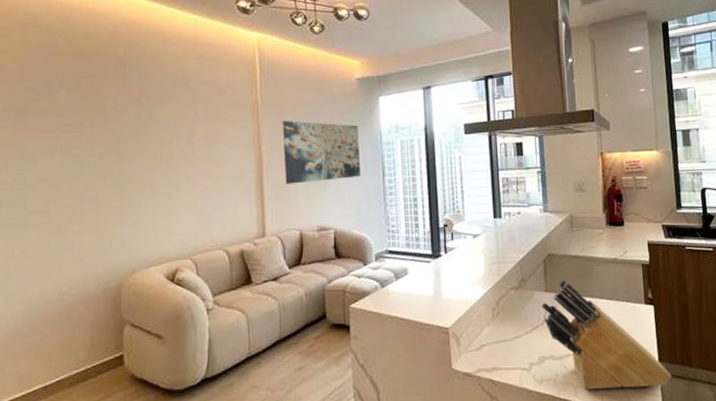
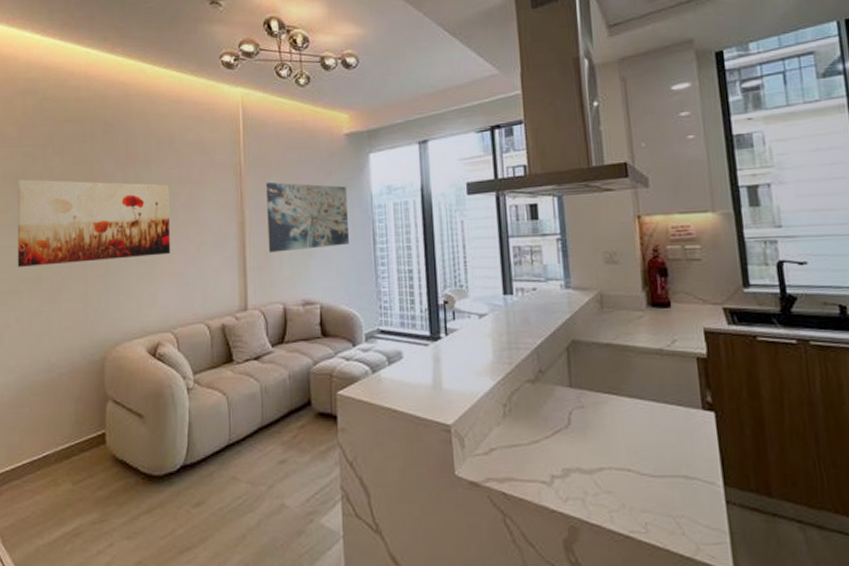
wall art: none [19,113,189,200] -> present [17,179,171,267]
knife block: present [542,280,672,390] -> none [565,374,743,520]

